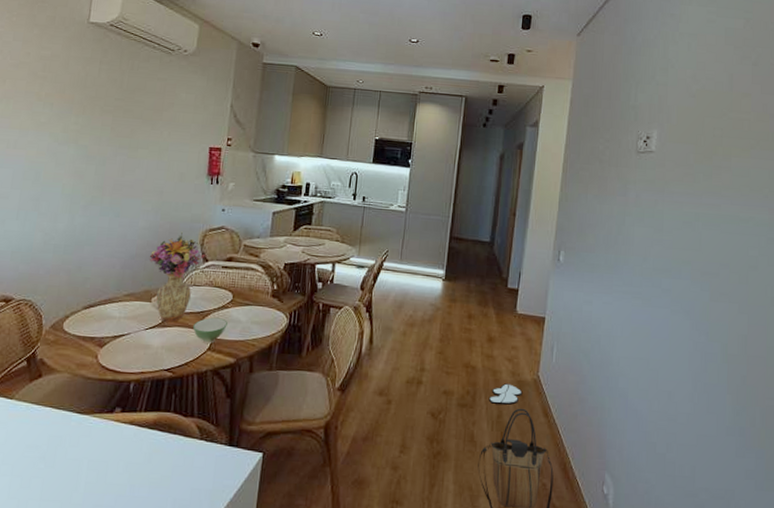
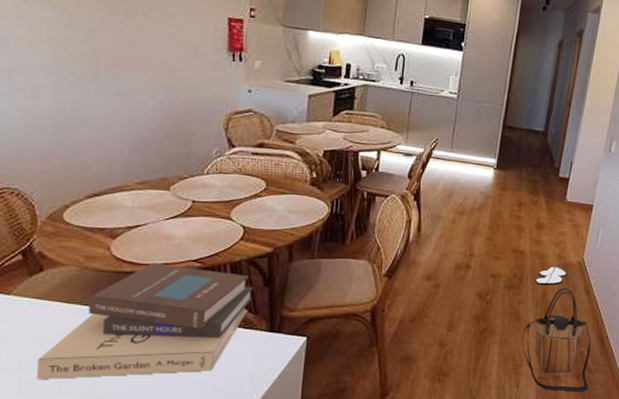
books: none [23,371,217,486] -> present [36,263,254,379]
flower arrangement: present [149,231,208,322] -> none [162,114,234,212]
bowl: present [192,317,228,345] -> none [221,206,262,234]

